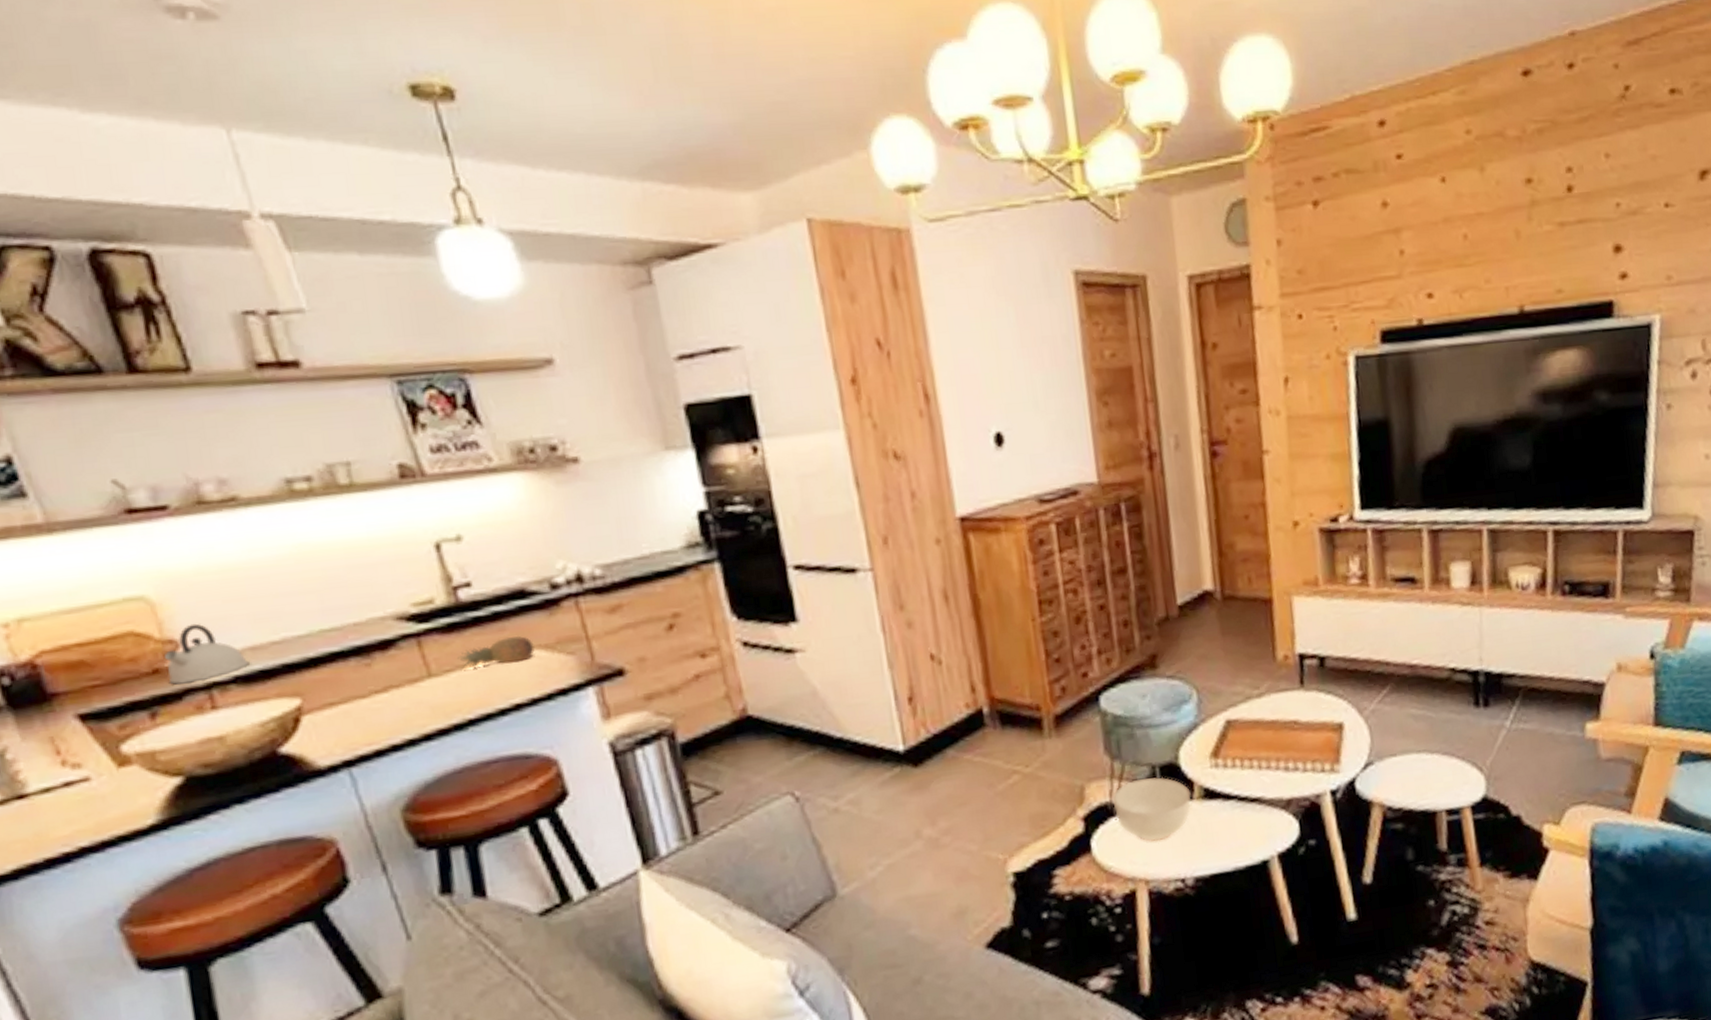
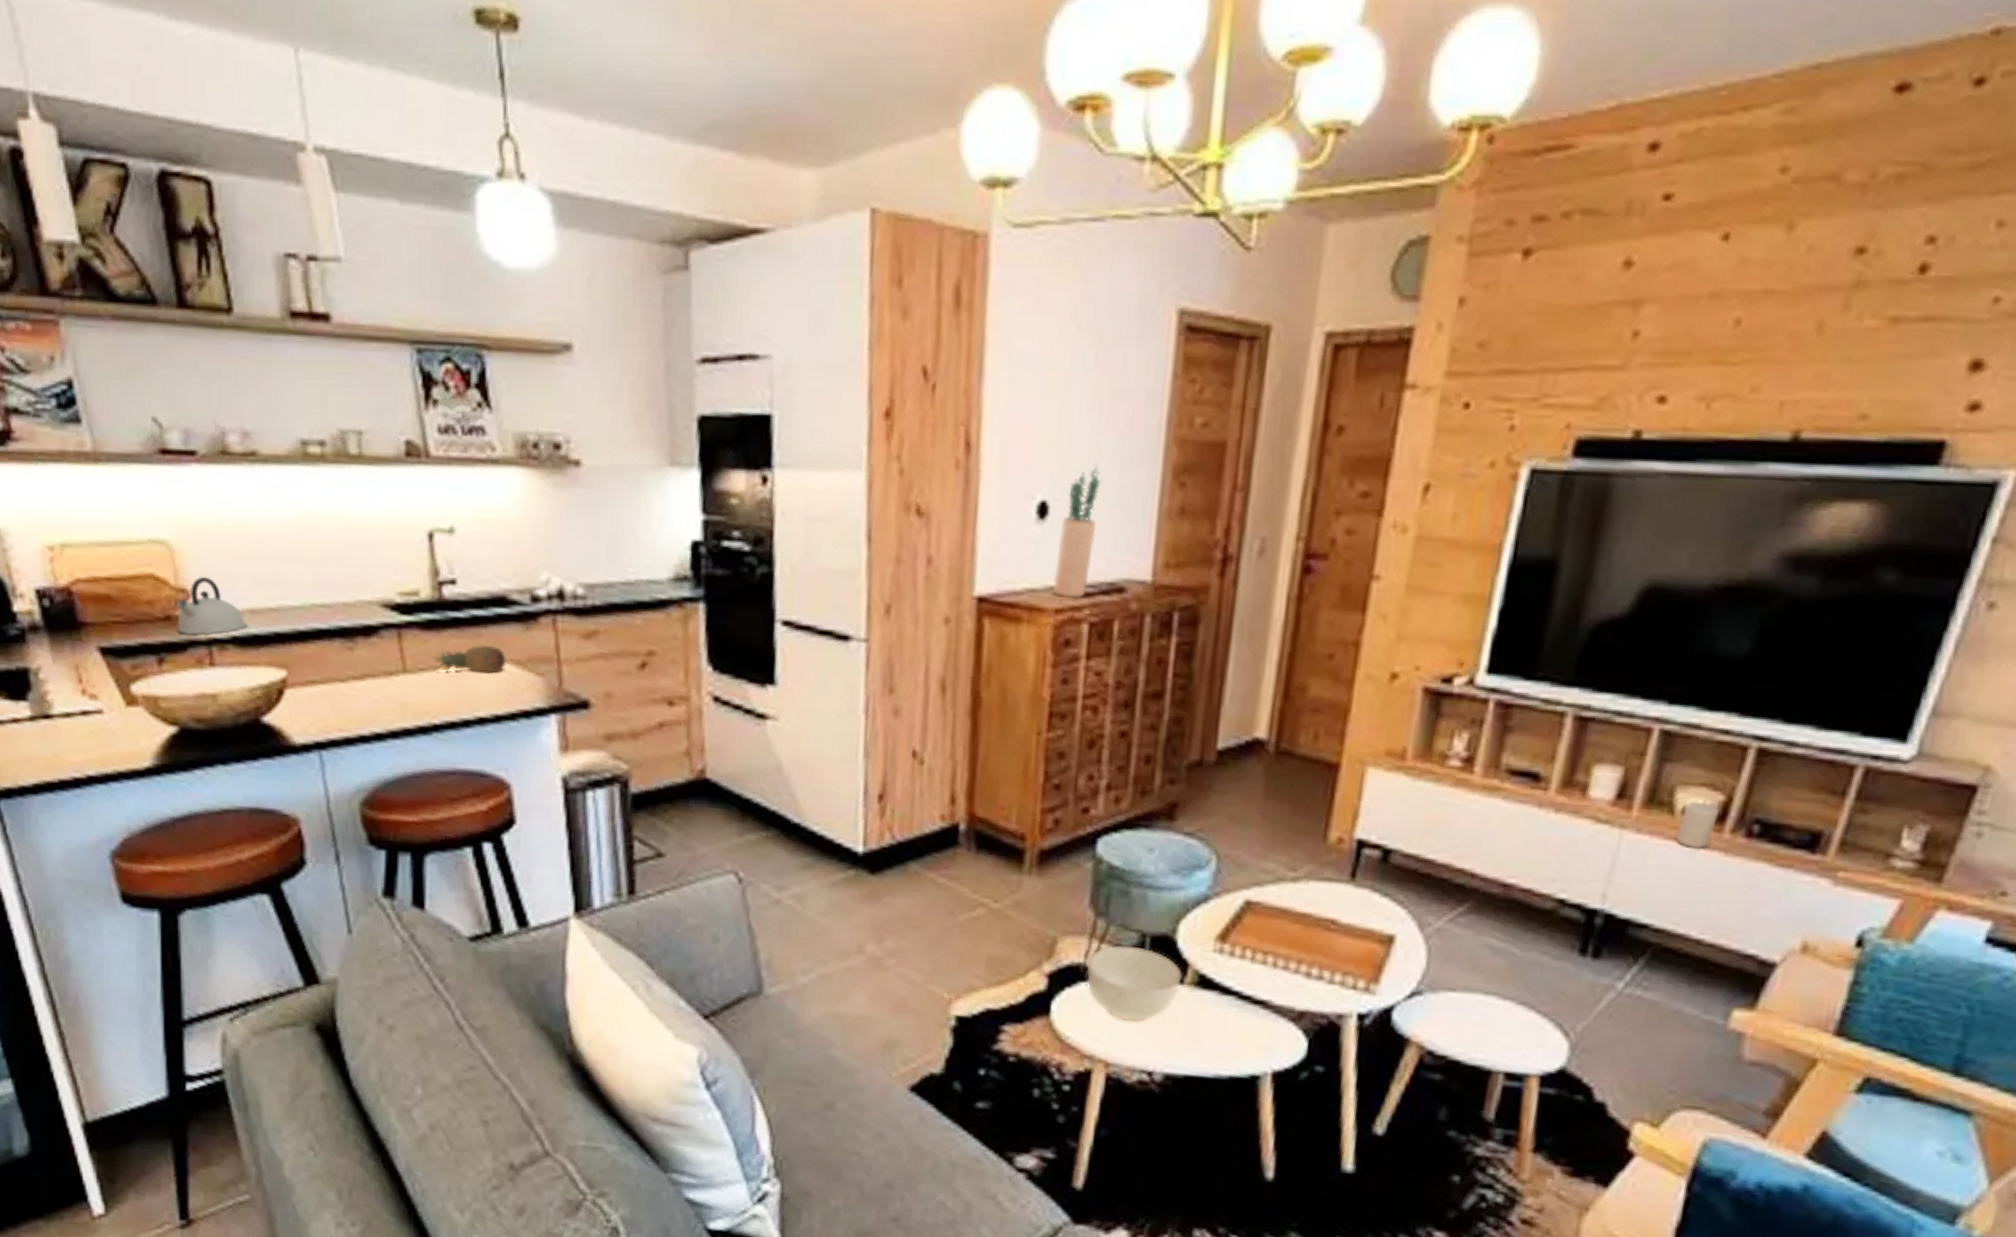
vase: none [1016,398,1048,507] -> present [1053,465,1101,598]
candle: none [1517,576,1541,611] -> present [1675,801,1719,849]

